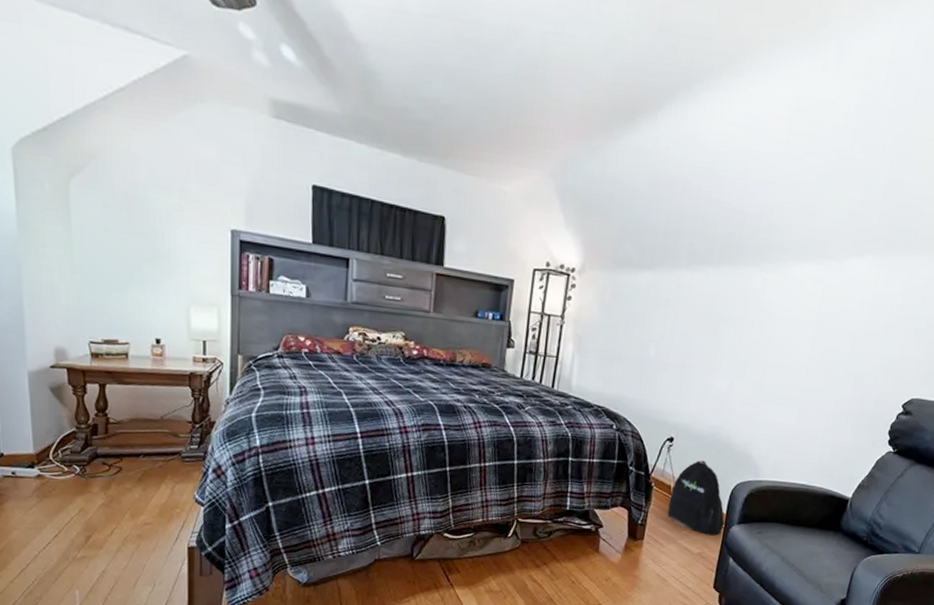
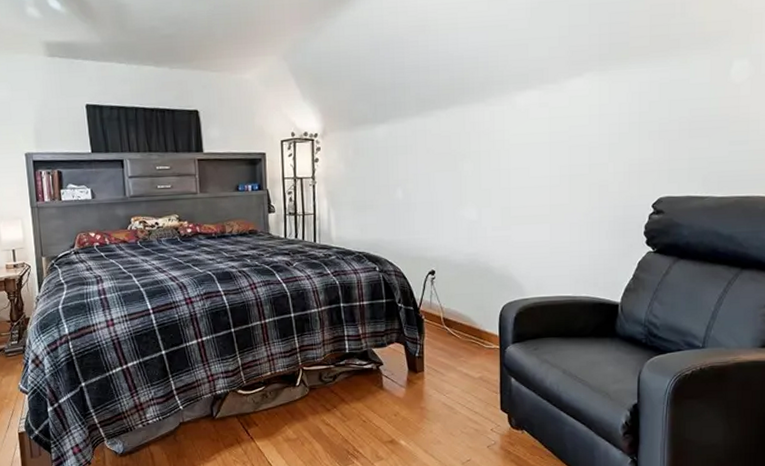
backpack: present [667,460,725,536] -> none [441,287,500,359]

